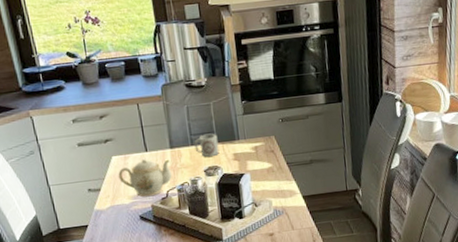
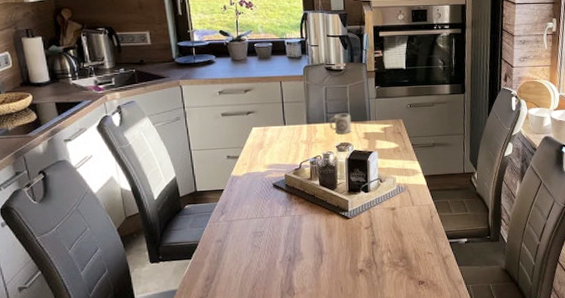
teapot: present [118,159,172,197] -> none [256,132,306,167]

